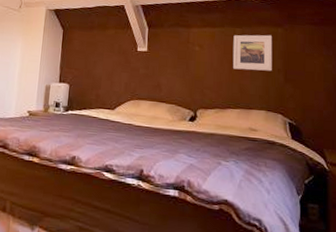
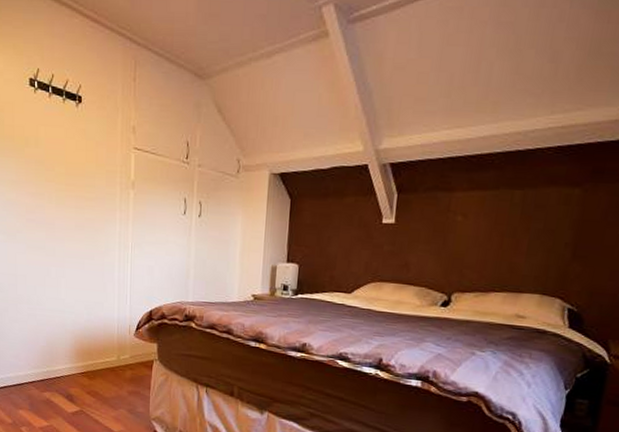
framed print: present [232,35,273,71] -> none [504,198,565,246]

